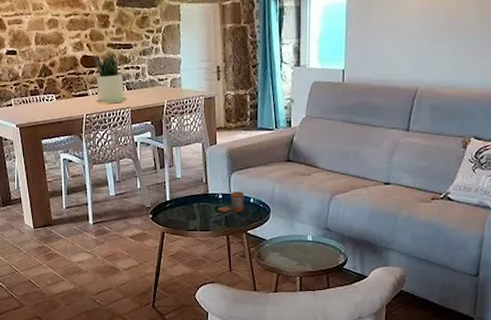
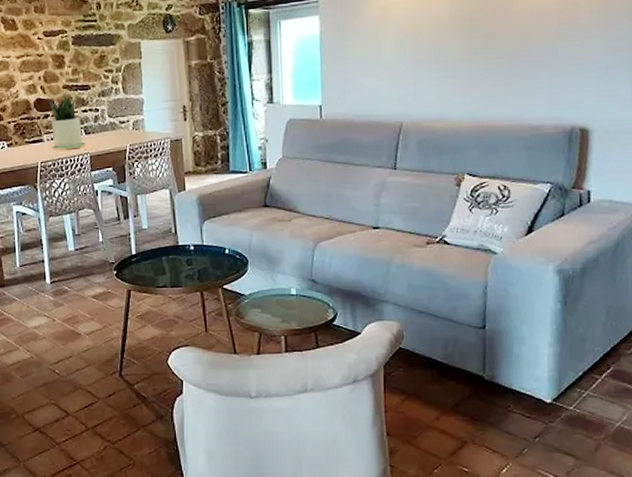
candle: present [217,192,244,213] -> none [189,242,219,267]

